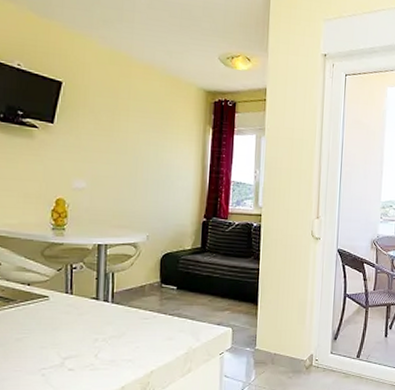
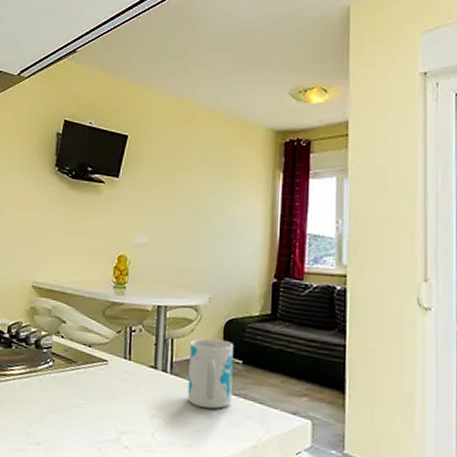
mug: none [128,270,169,329] -> present [187,338,234,409]

